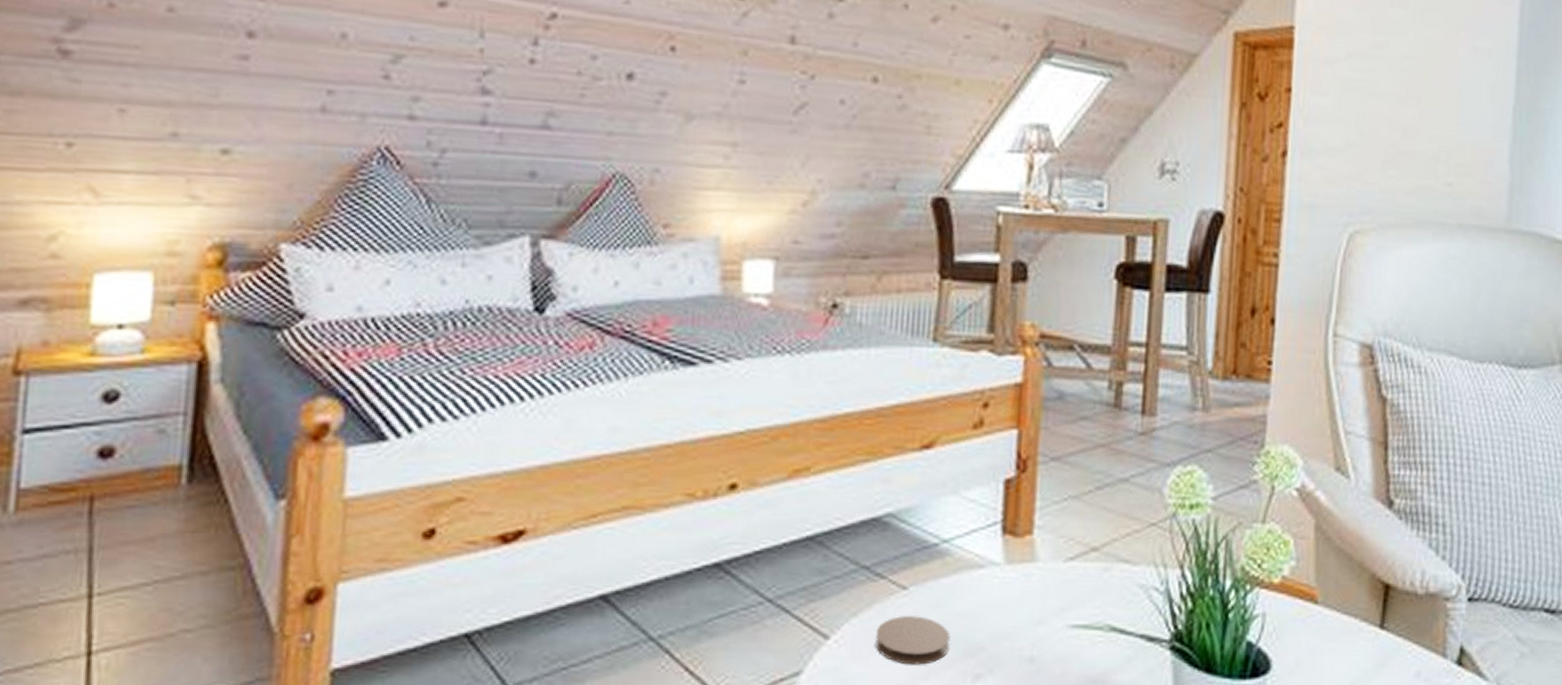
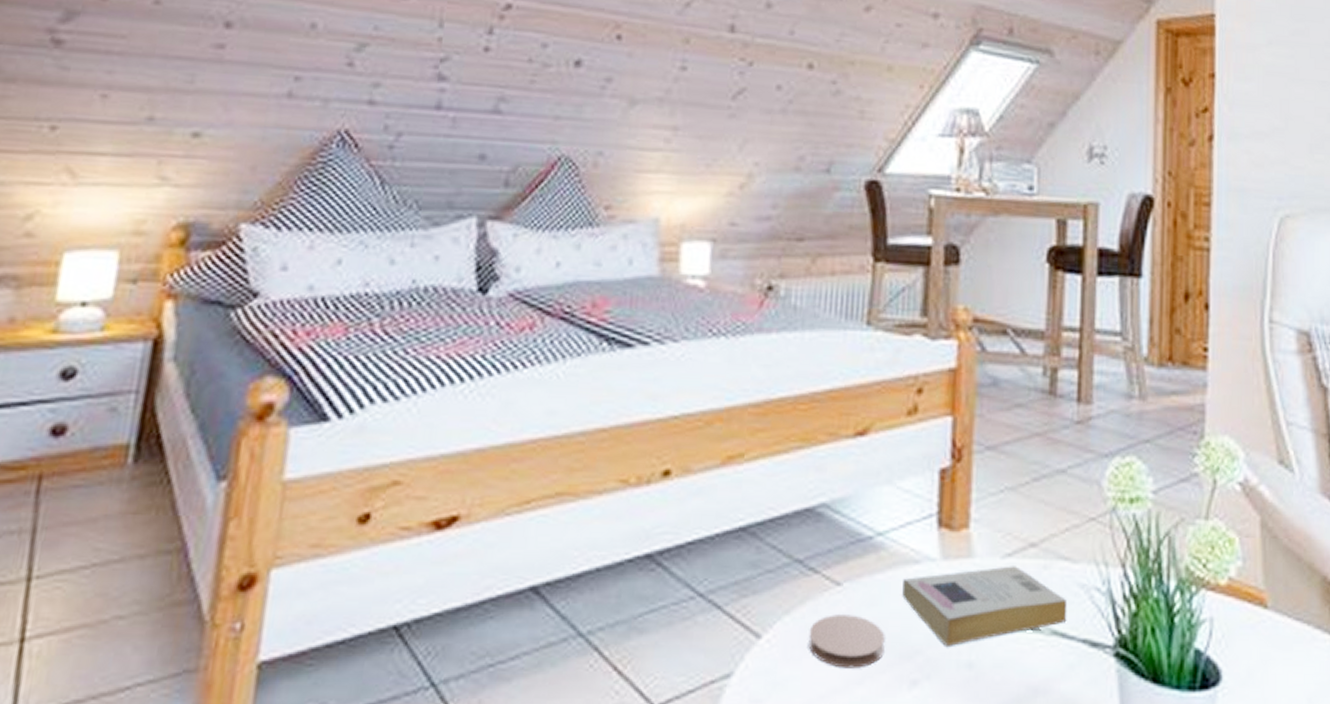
book: none [967,569,1127,643] -> present [902,566,1068,646]

